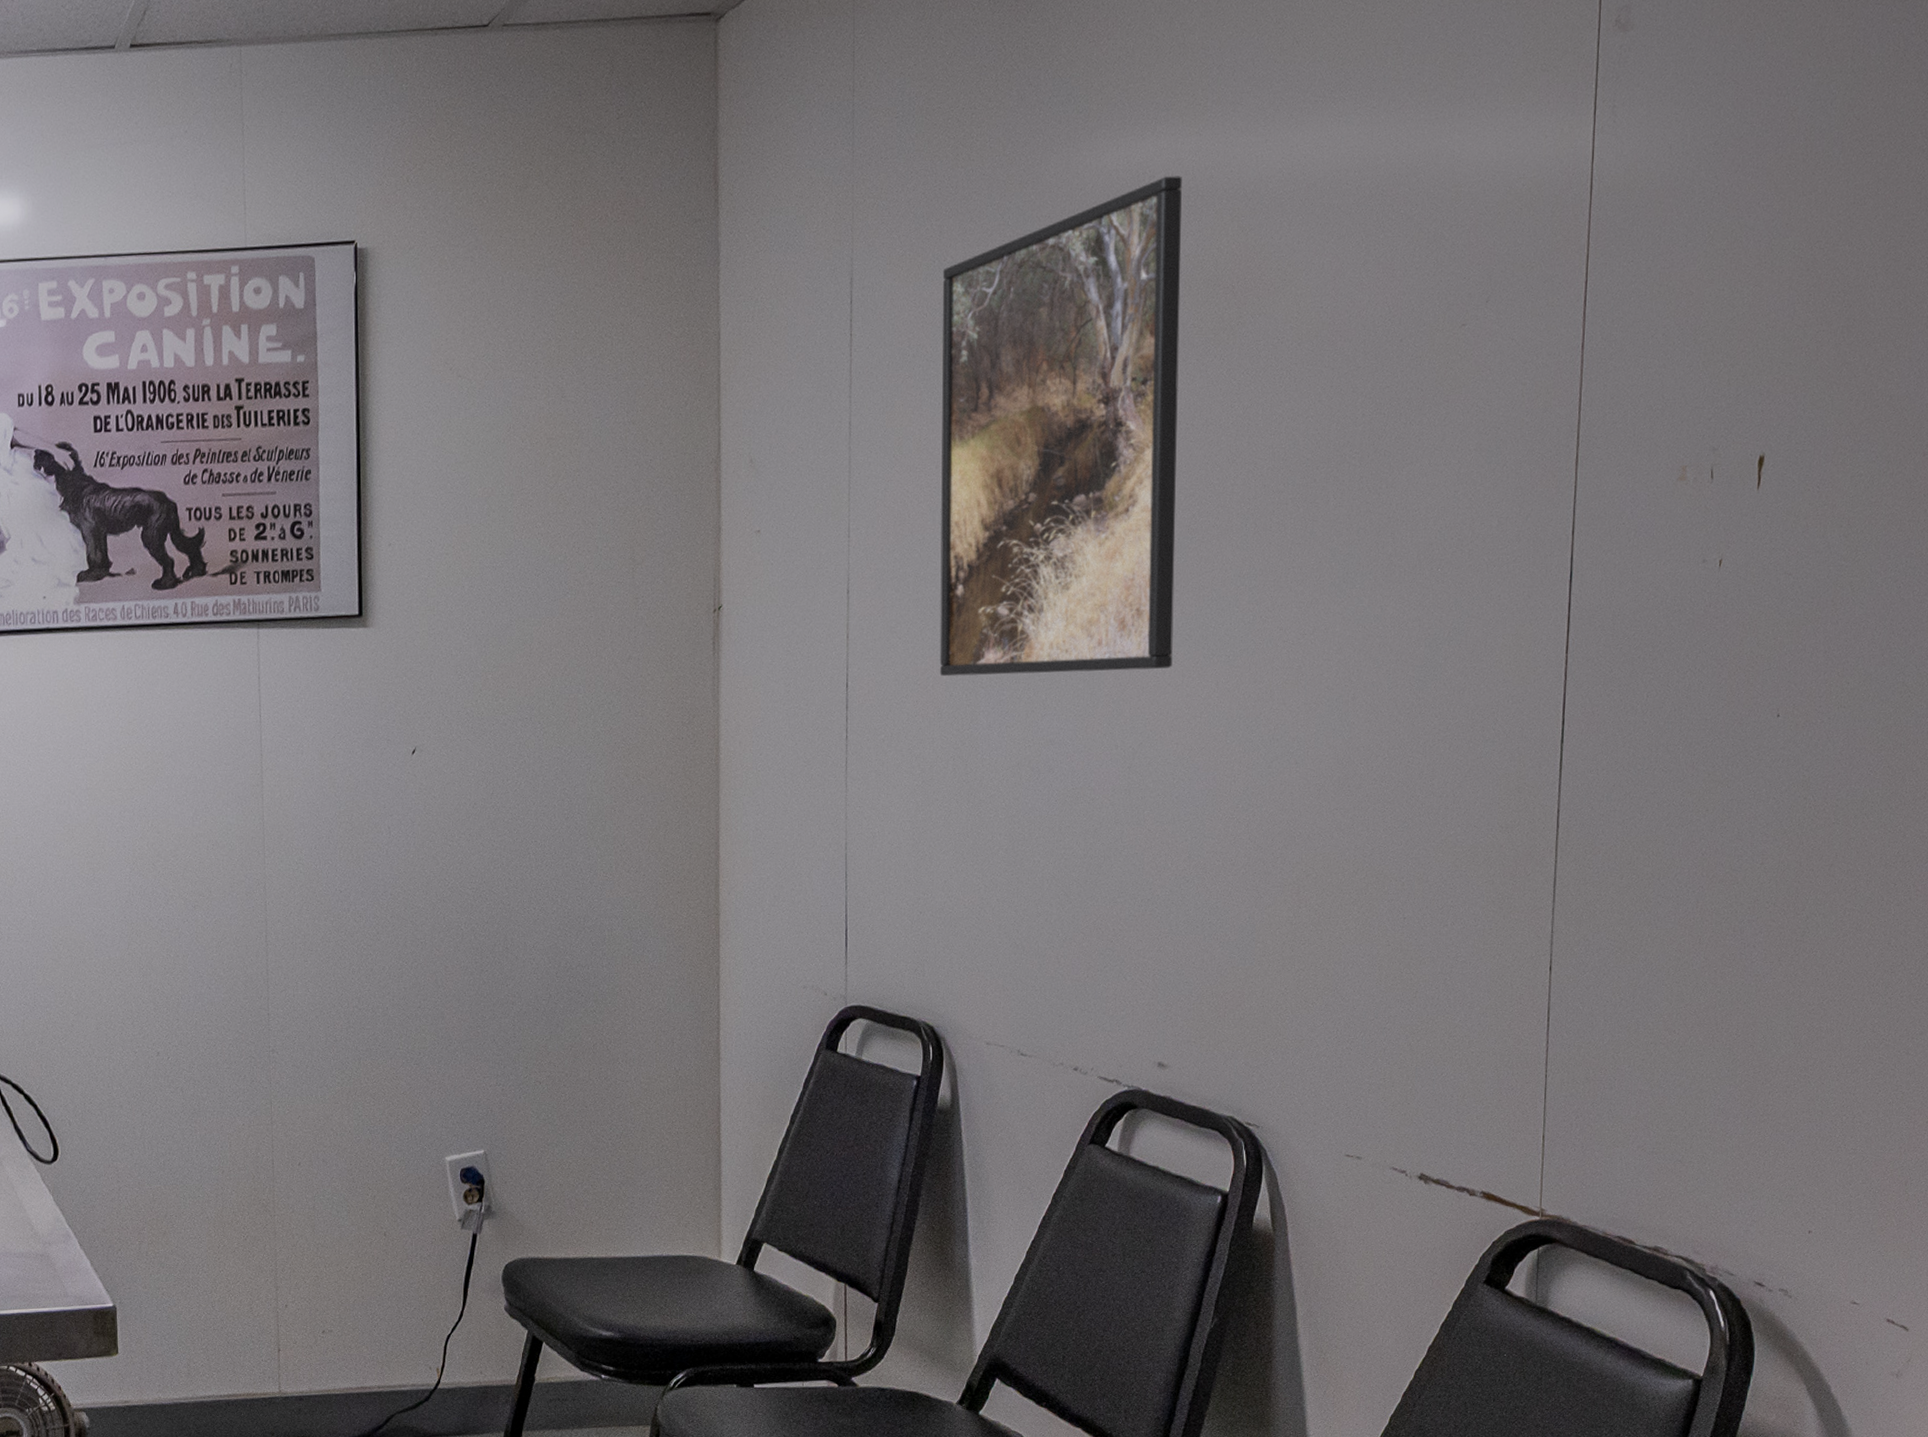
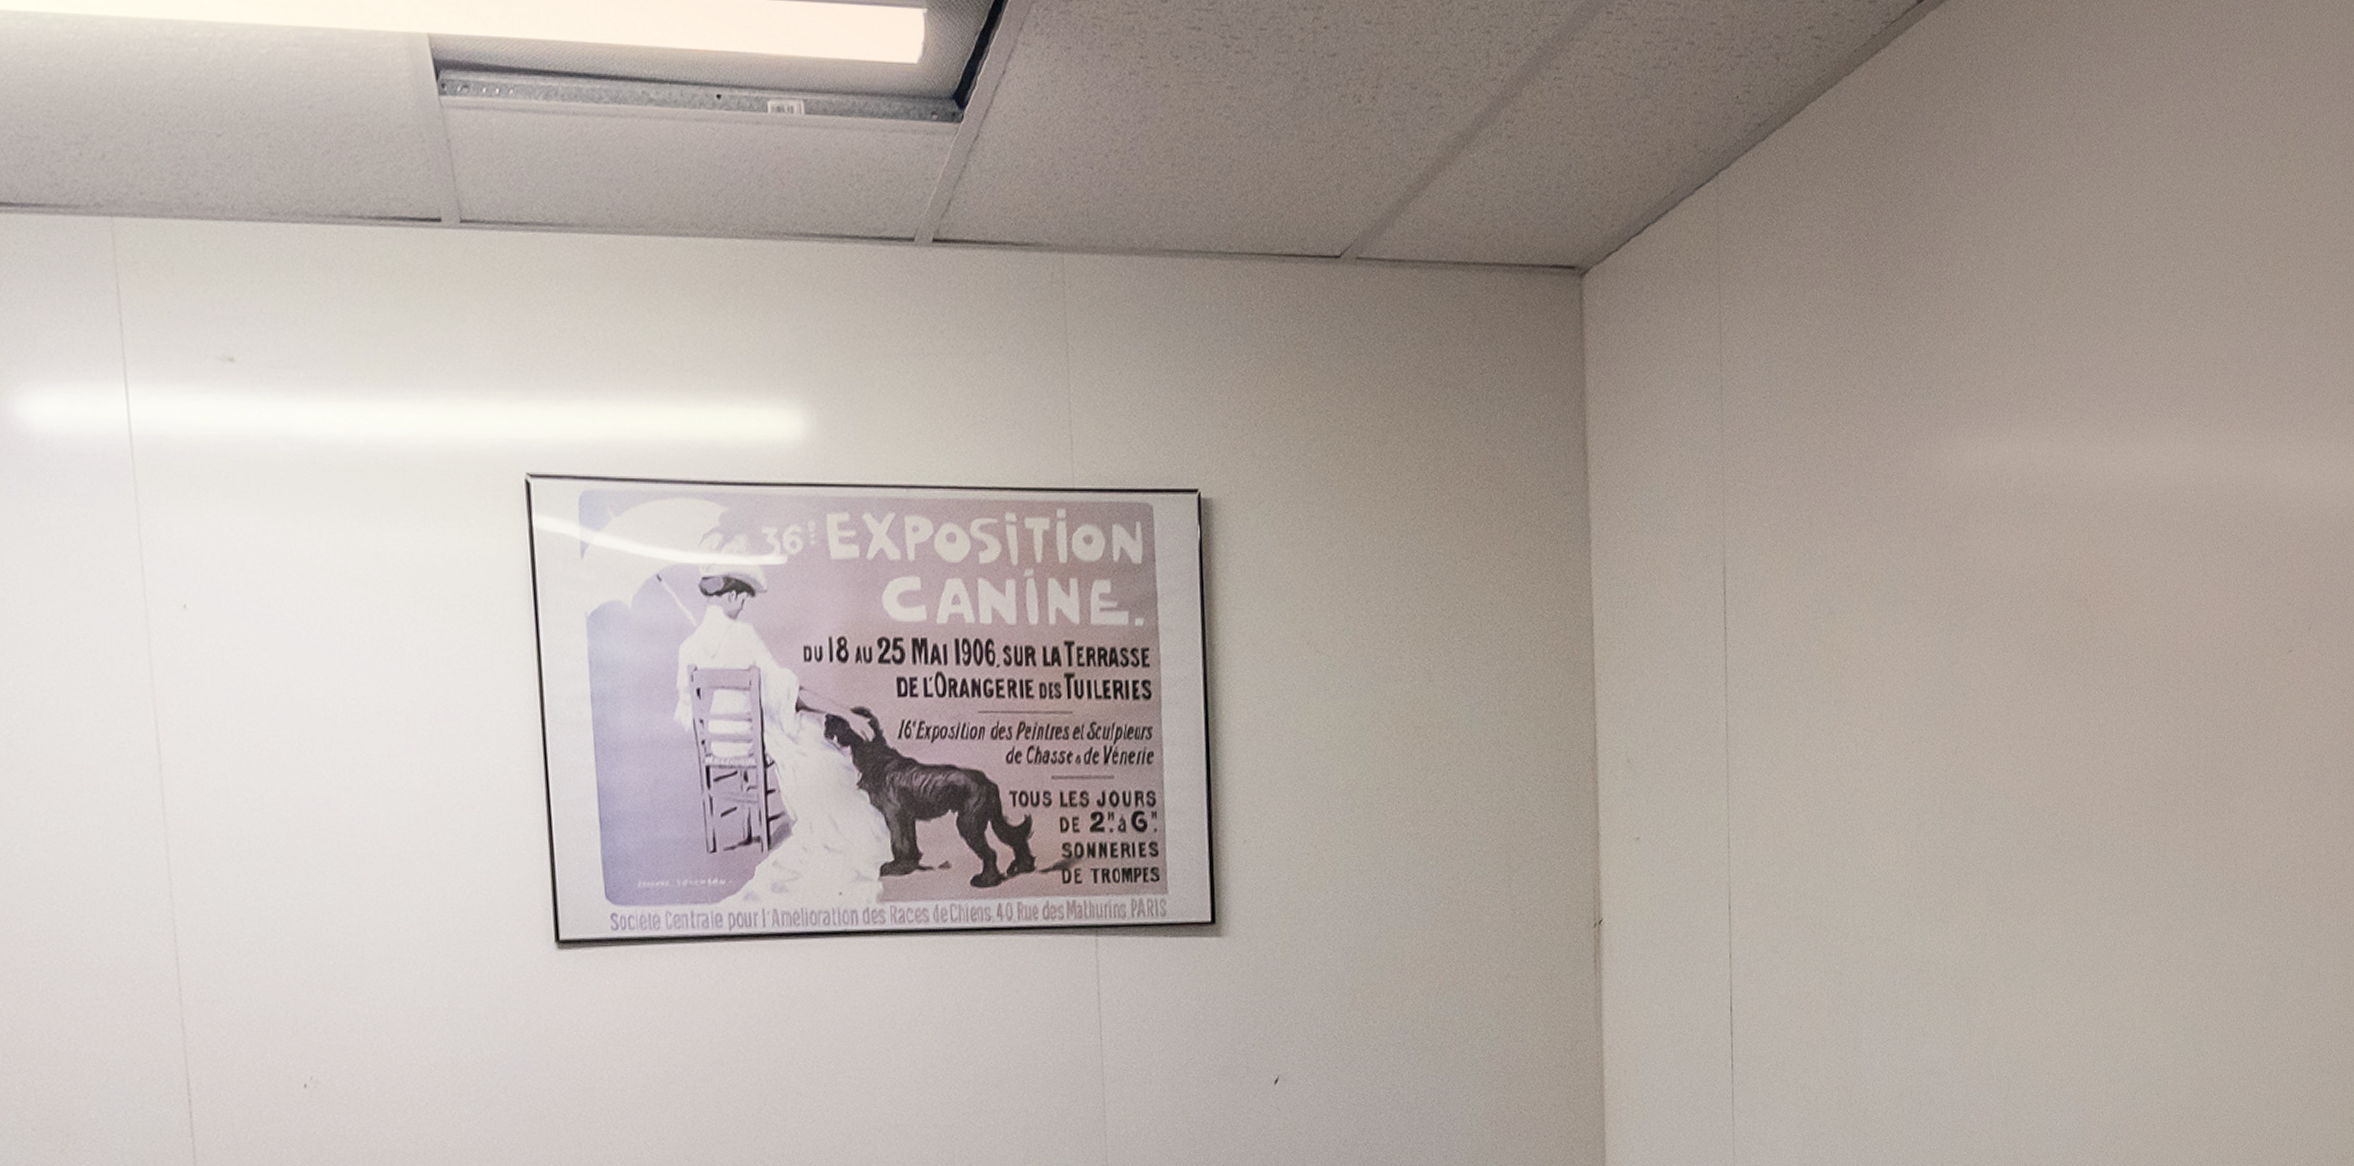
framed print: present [939,176,1182,677] -> none [1813,481,2042,1001]

